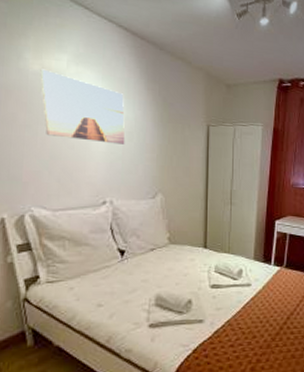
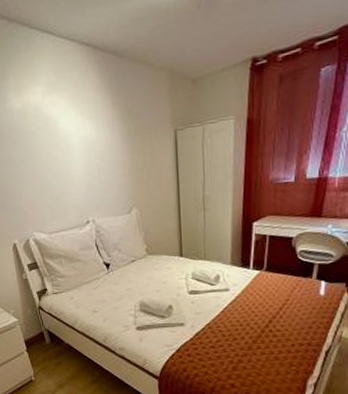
wall art: present [40,69,126,144] -> none [22,105,99,168]

